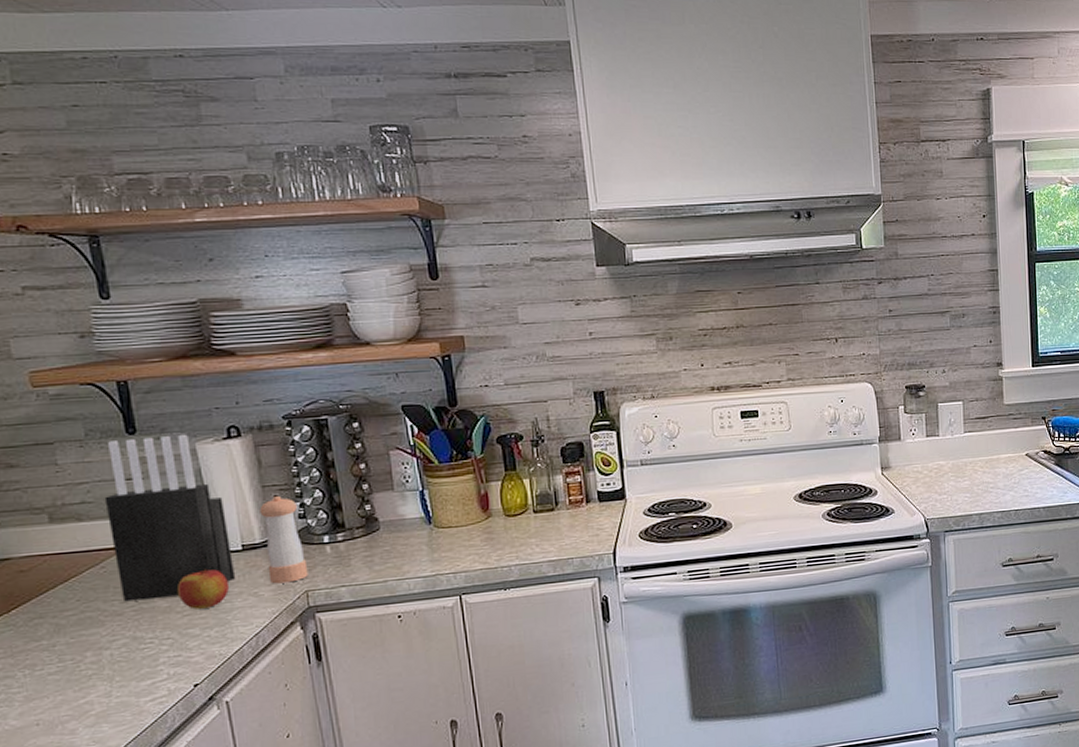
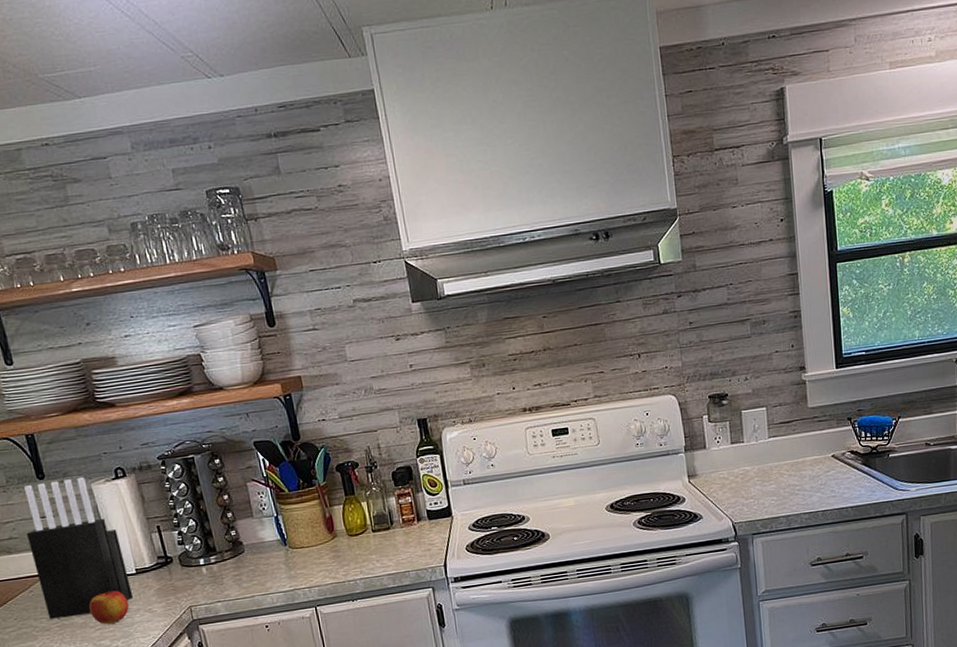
pepper shaker: present [259,495,309,584] -> none [146,525,191,602]

